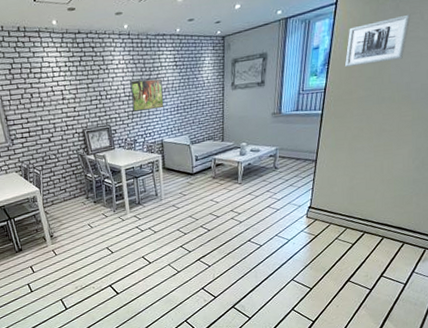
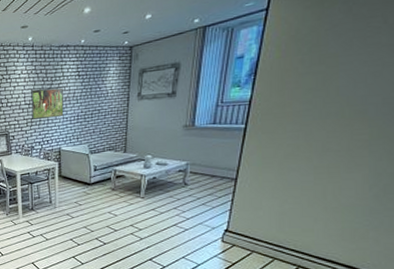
wall art: present [345,14,411,67] -> none [277,17,369,77]

